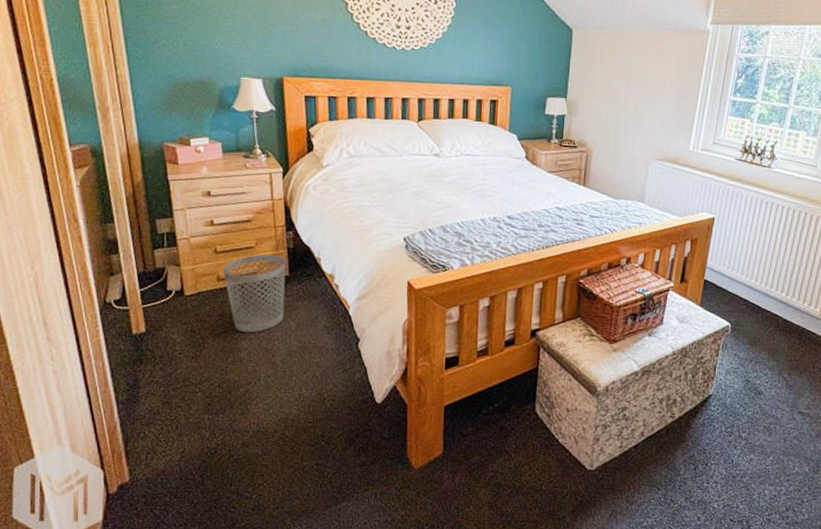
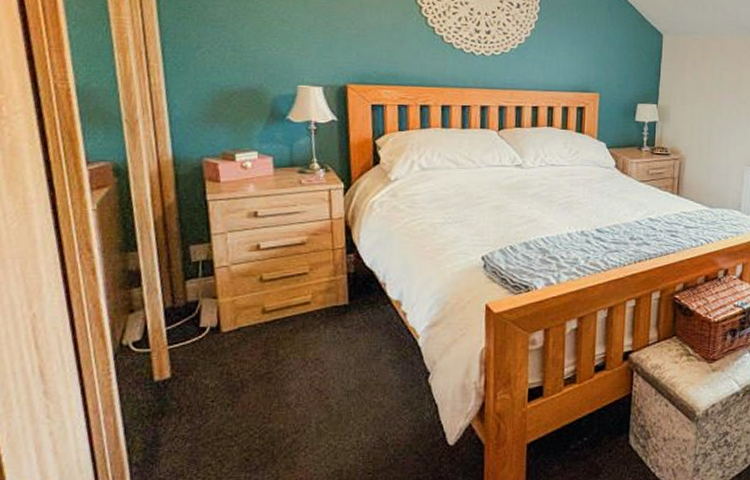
wastebasket: present [223,254,286,333] -> none [269,280,345,372]

